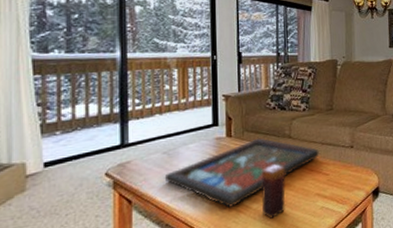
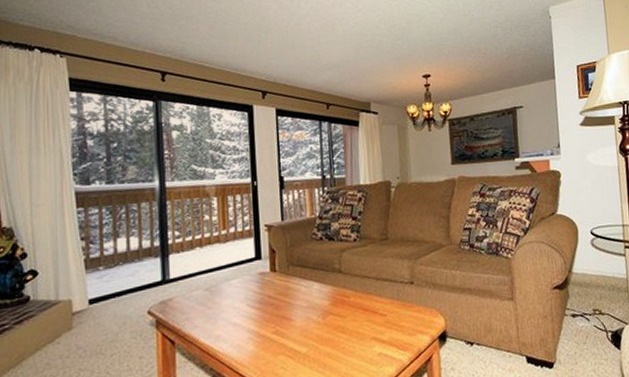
framed painting: present [164,138,319,208] -> none [206,273,374,352]
candle: present [261,164,286,218] -> none [310,303,338,365]

